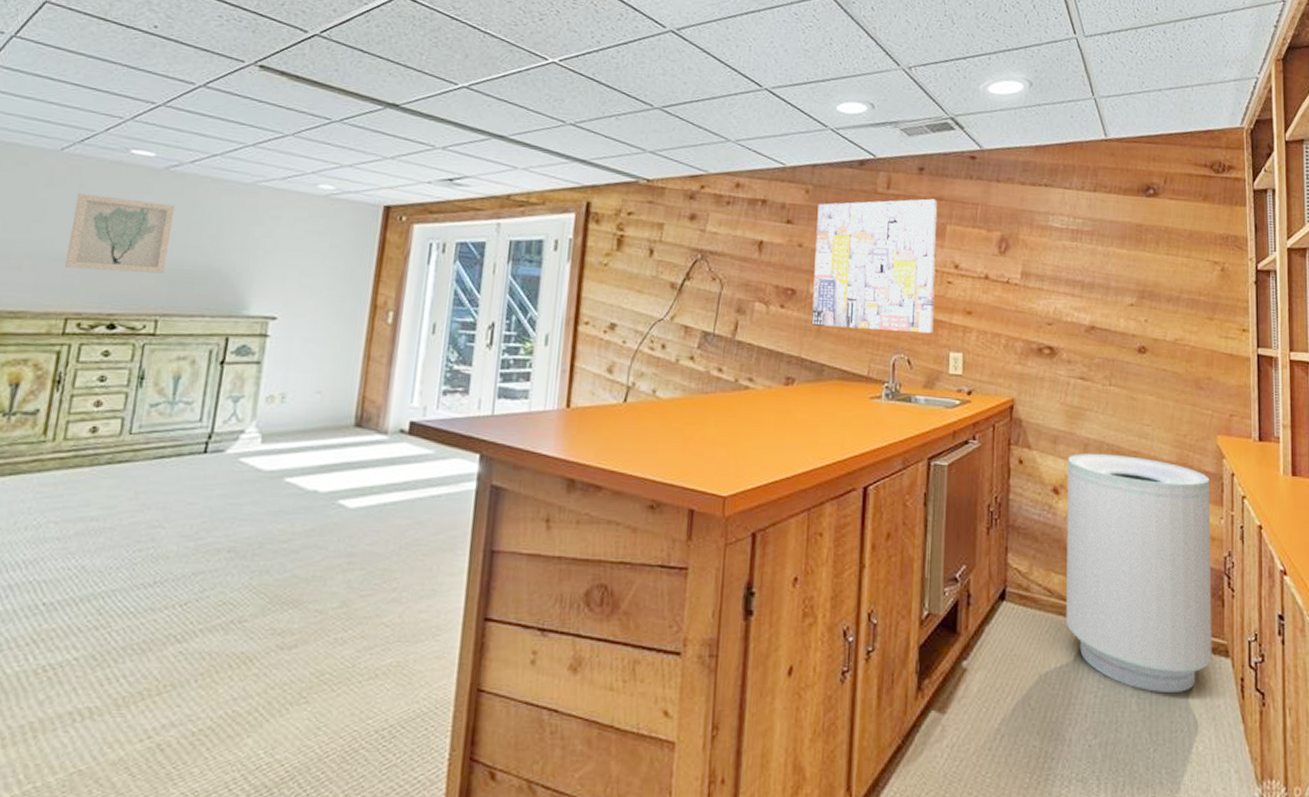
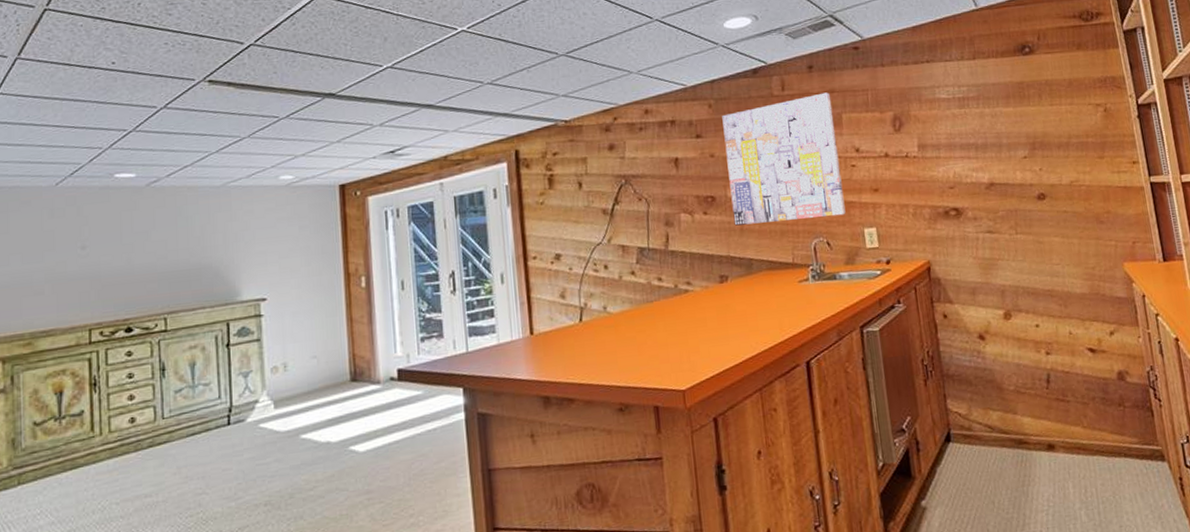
wall art: present [64,194,176,274] -> none [77,216,164,286]
trash can: present [1066,453,1212,692] -> none [987,294,1150,502]

